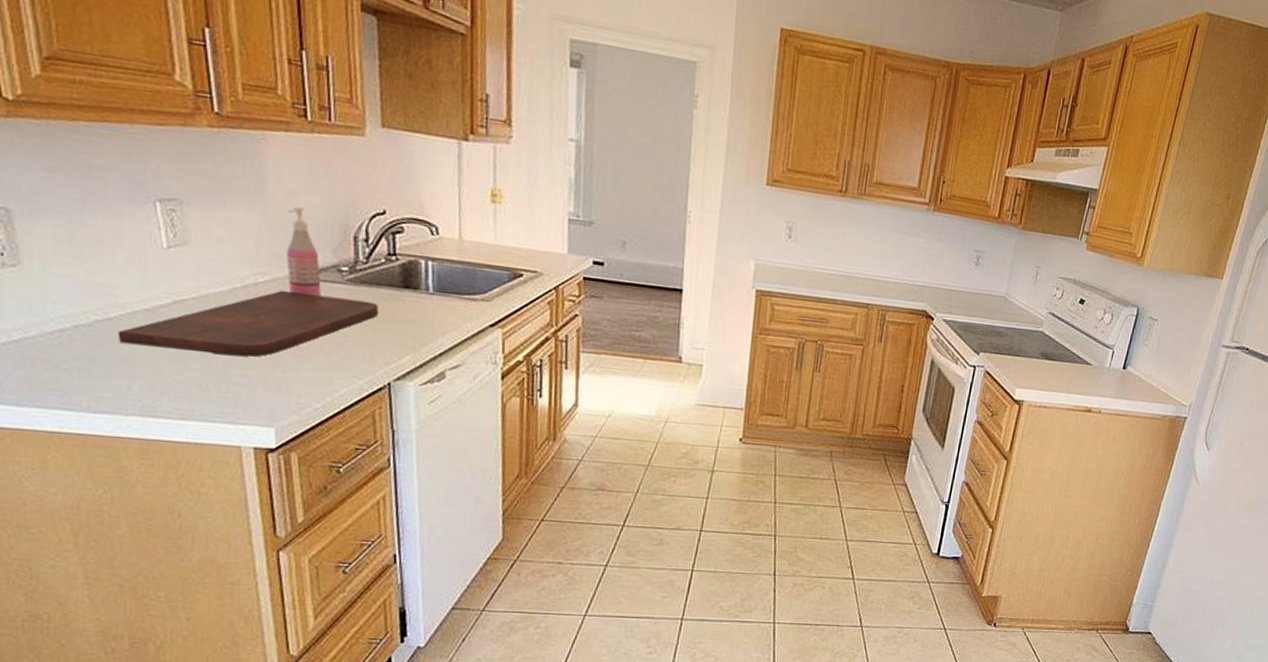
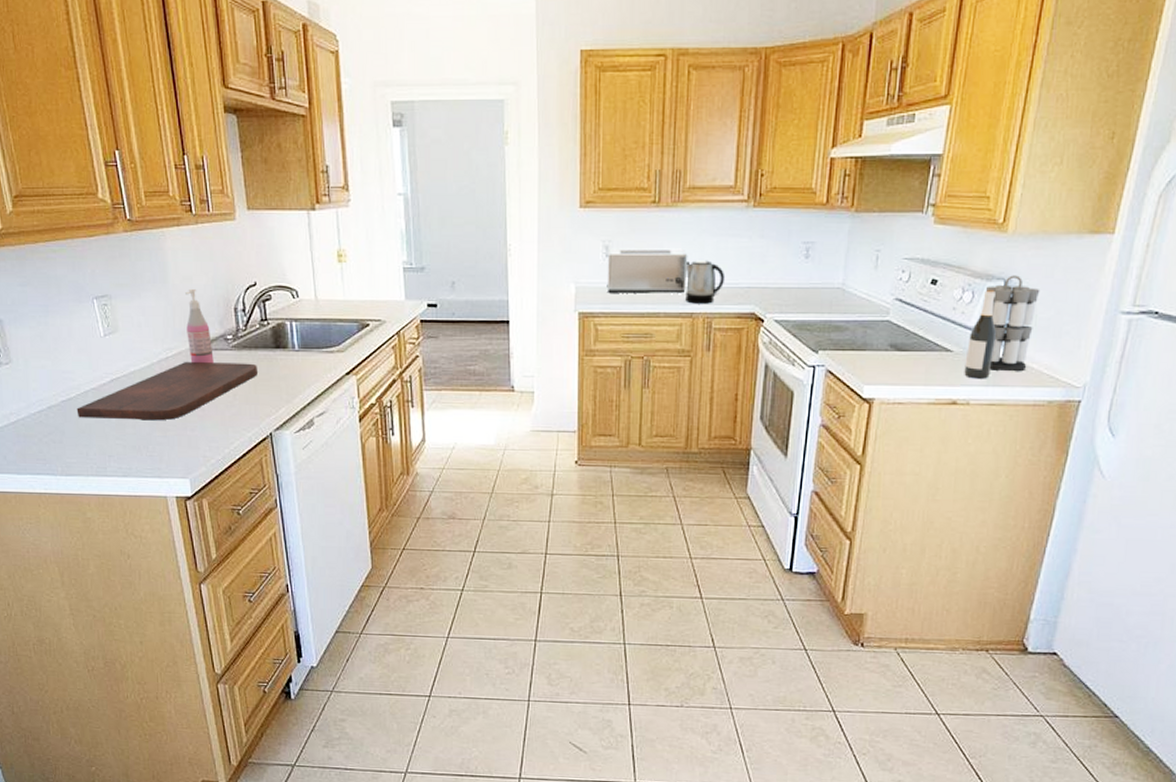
toaster: none [787,230,870,284] -> present [606,248,690,294]
kettle: none [863,253,902,297] -> present [685,260,726,304]
wine bottle: none [1099,313,1130,392] -> present [964,289,997,379]
spice rack: none [1120,304,1164,388] -> present [986,275,1041,372]

